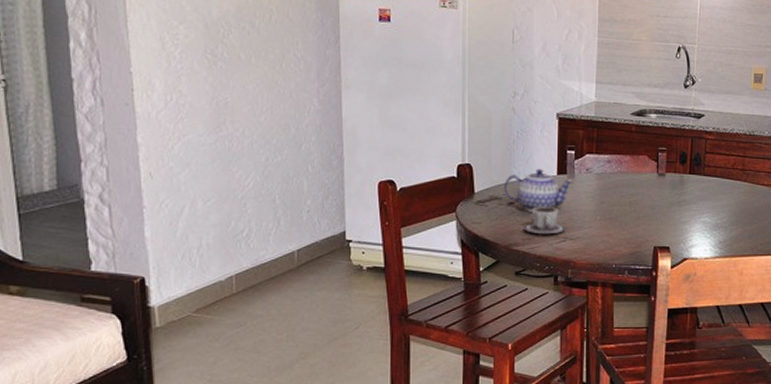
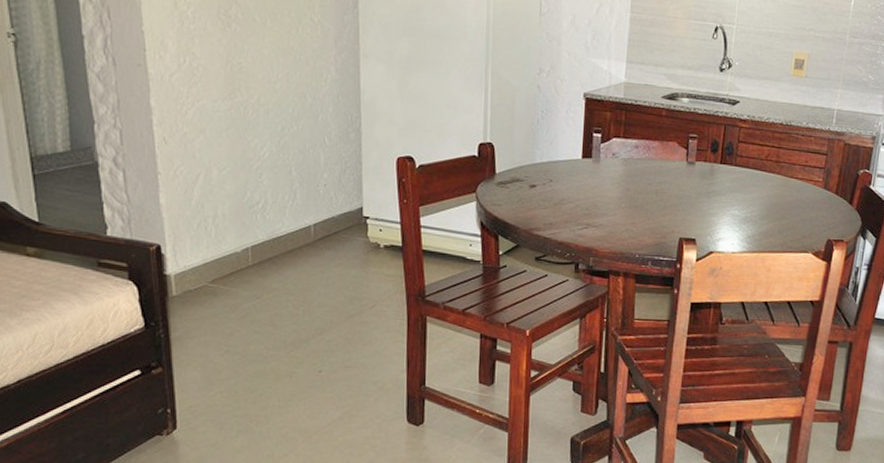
teapot: present [503,168,574,212] -> none [525,150,599,196]
cup: present [524,207,567,235] -> none [545,191,590,221]

